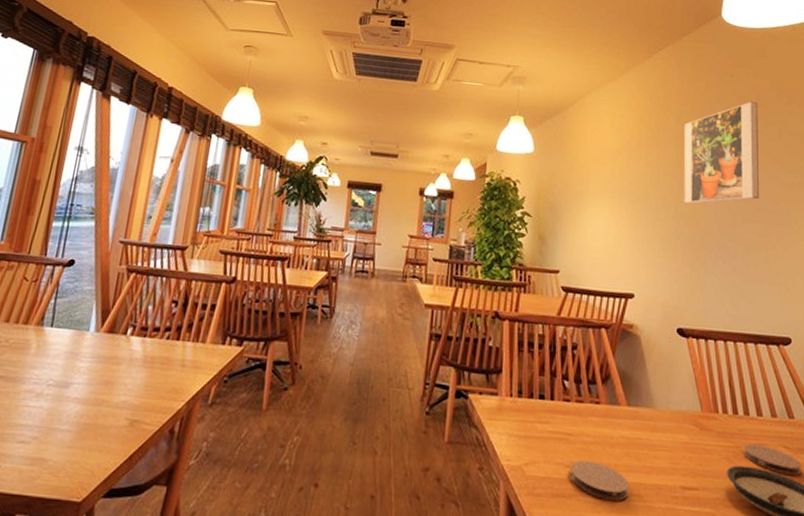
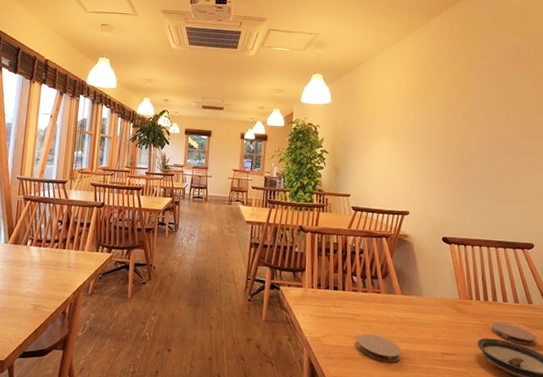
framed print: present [683,101,760,204] -> none [452,56,517,141]

